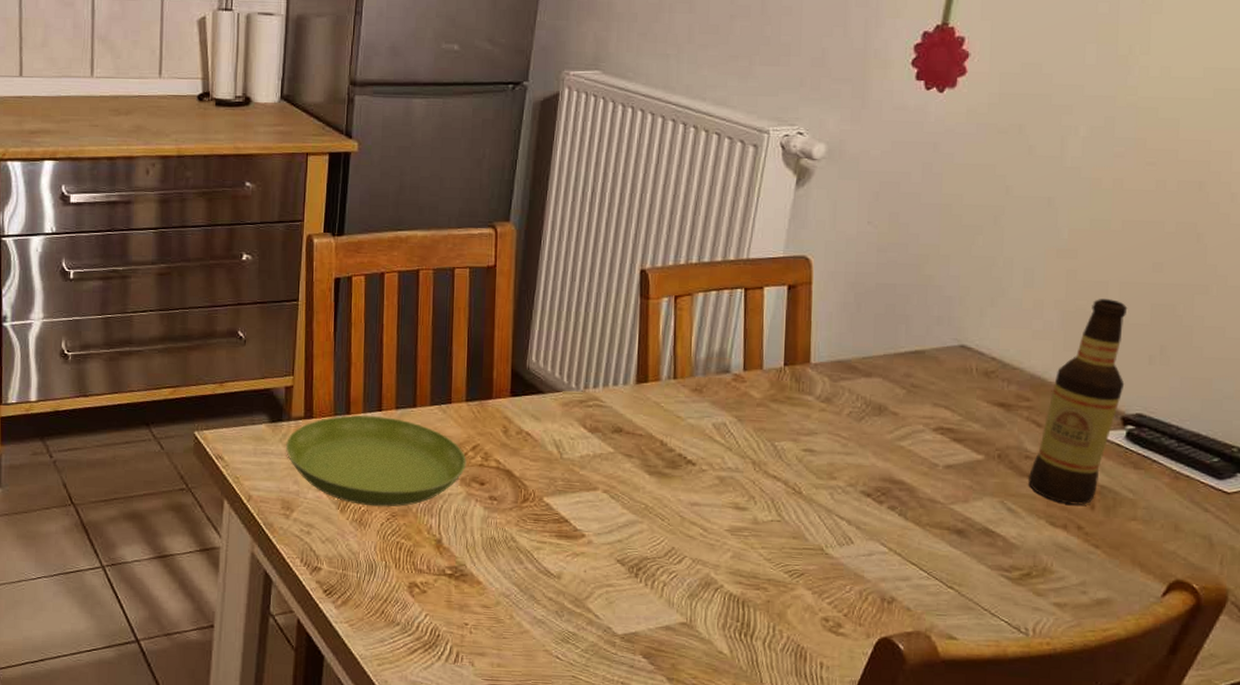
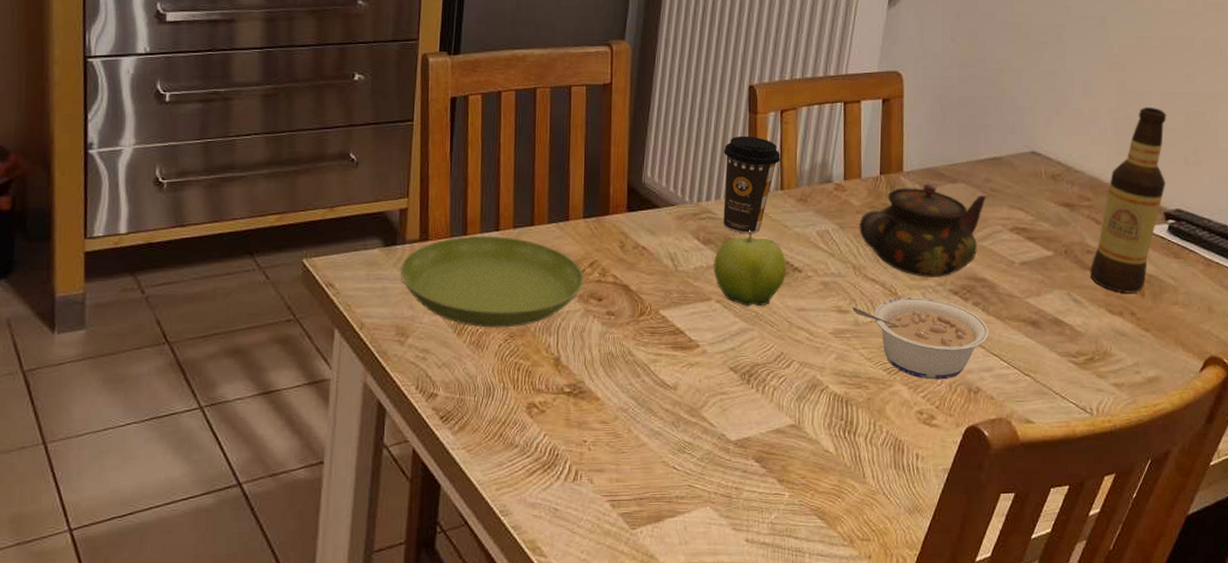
fruit: none [600,420,679,499] -> present [713,230,786,307]
coffee cup: none [611,321,674,424] -> present [723,135,780,234]
legume: none [751,497,906,587] -> present [853,297,989,380]
teapot: none [759,375,907,478] -> present [859,182,987,278]

